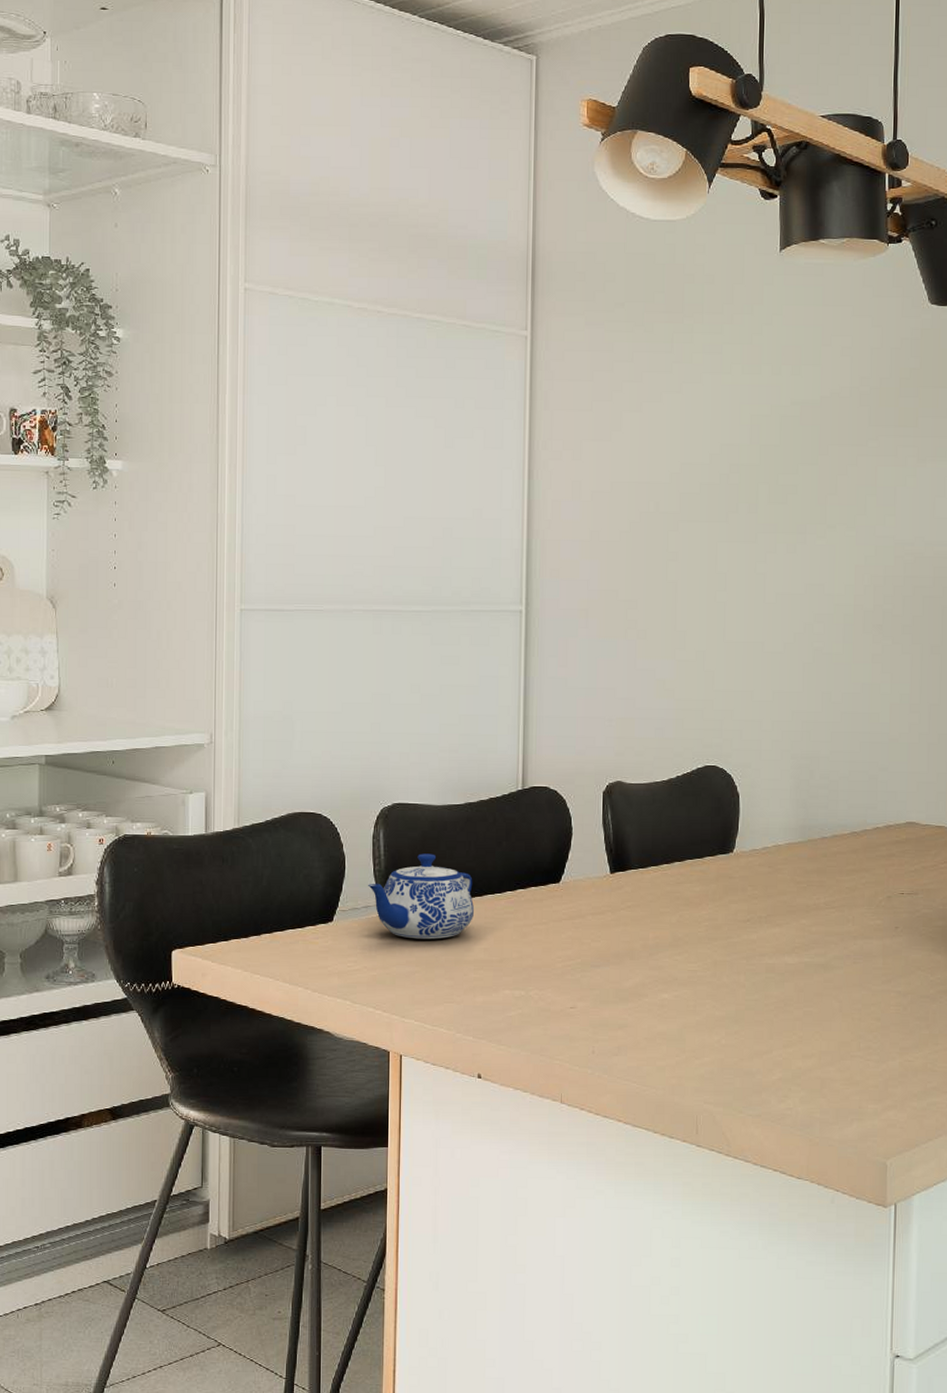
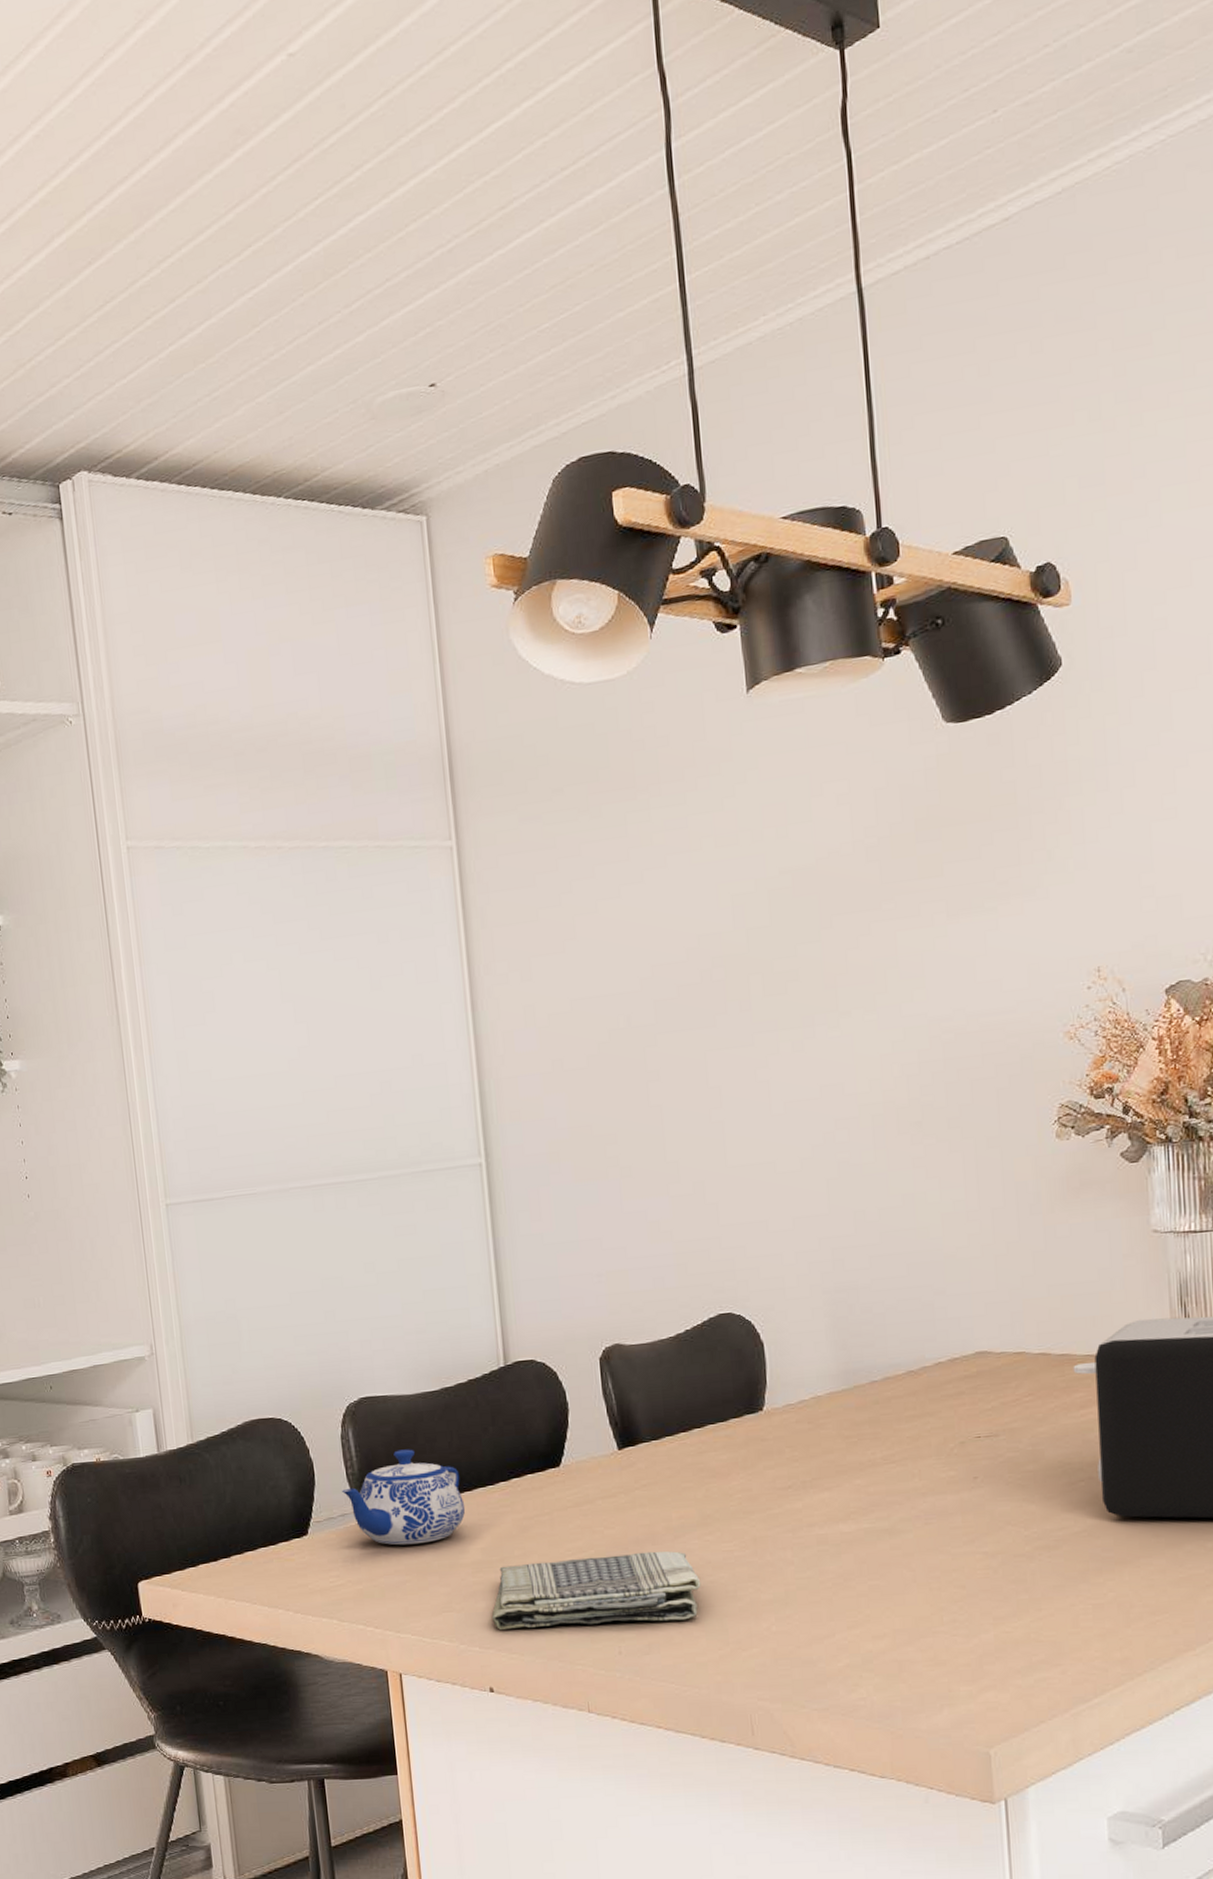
dish towel: none [487,965,667,1028] -> present [492,1551,701,1631]

